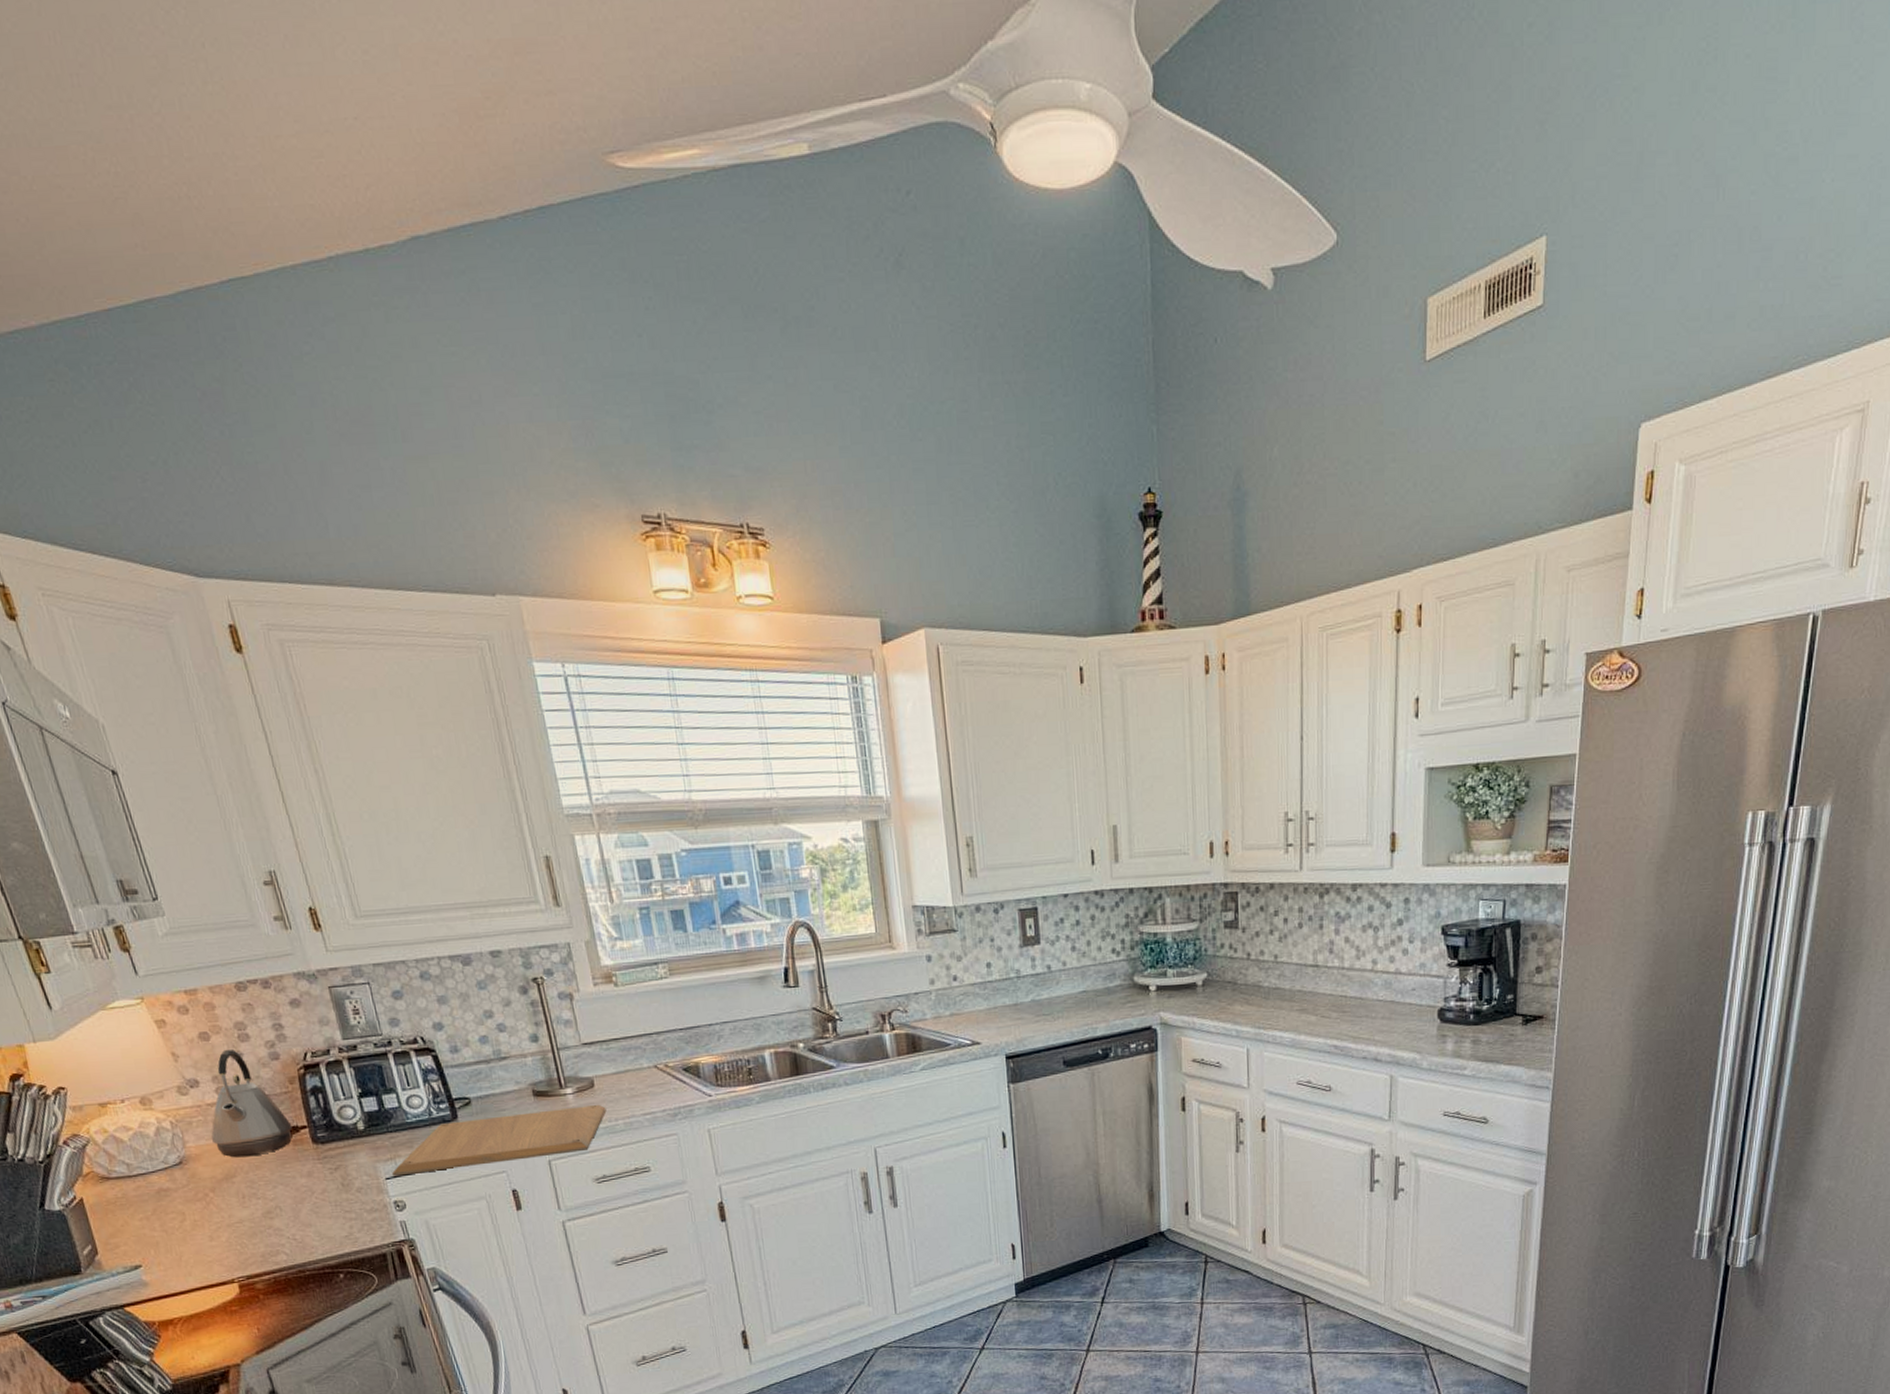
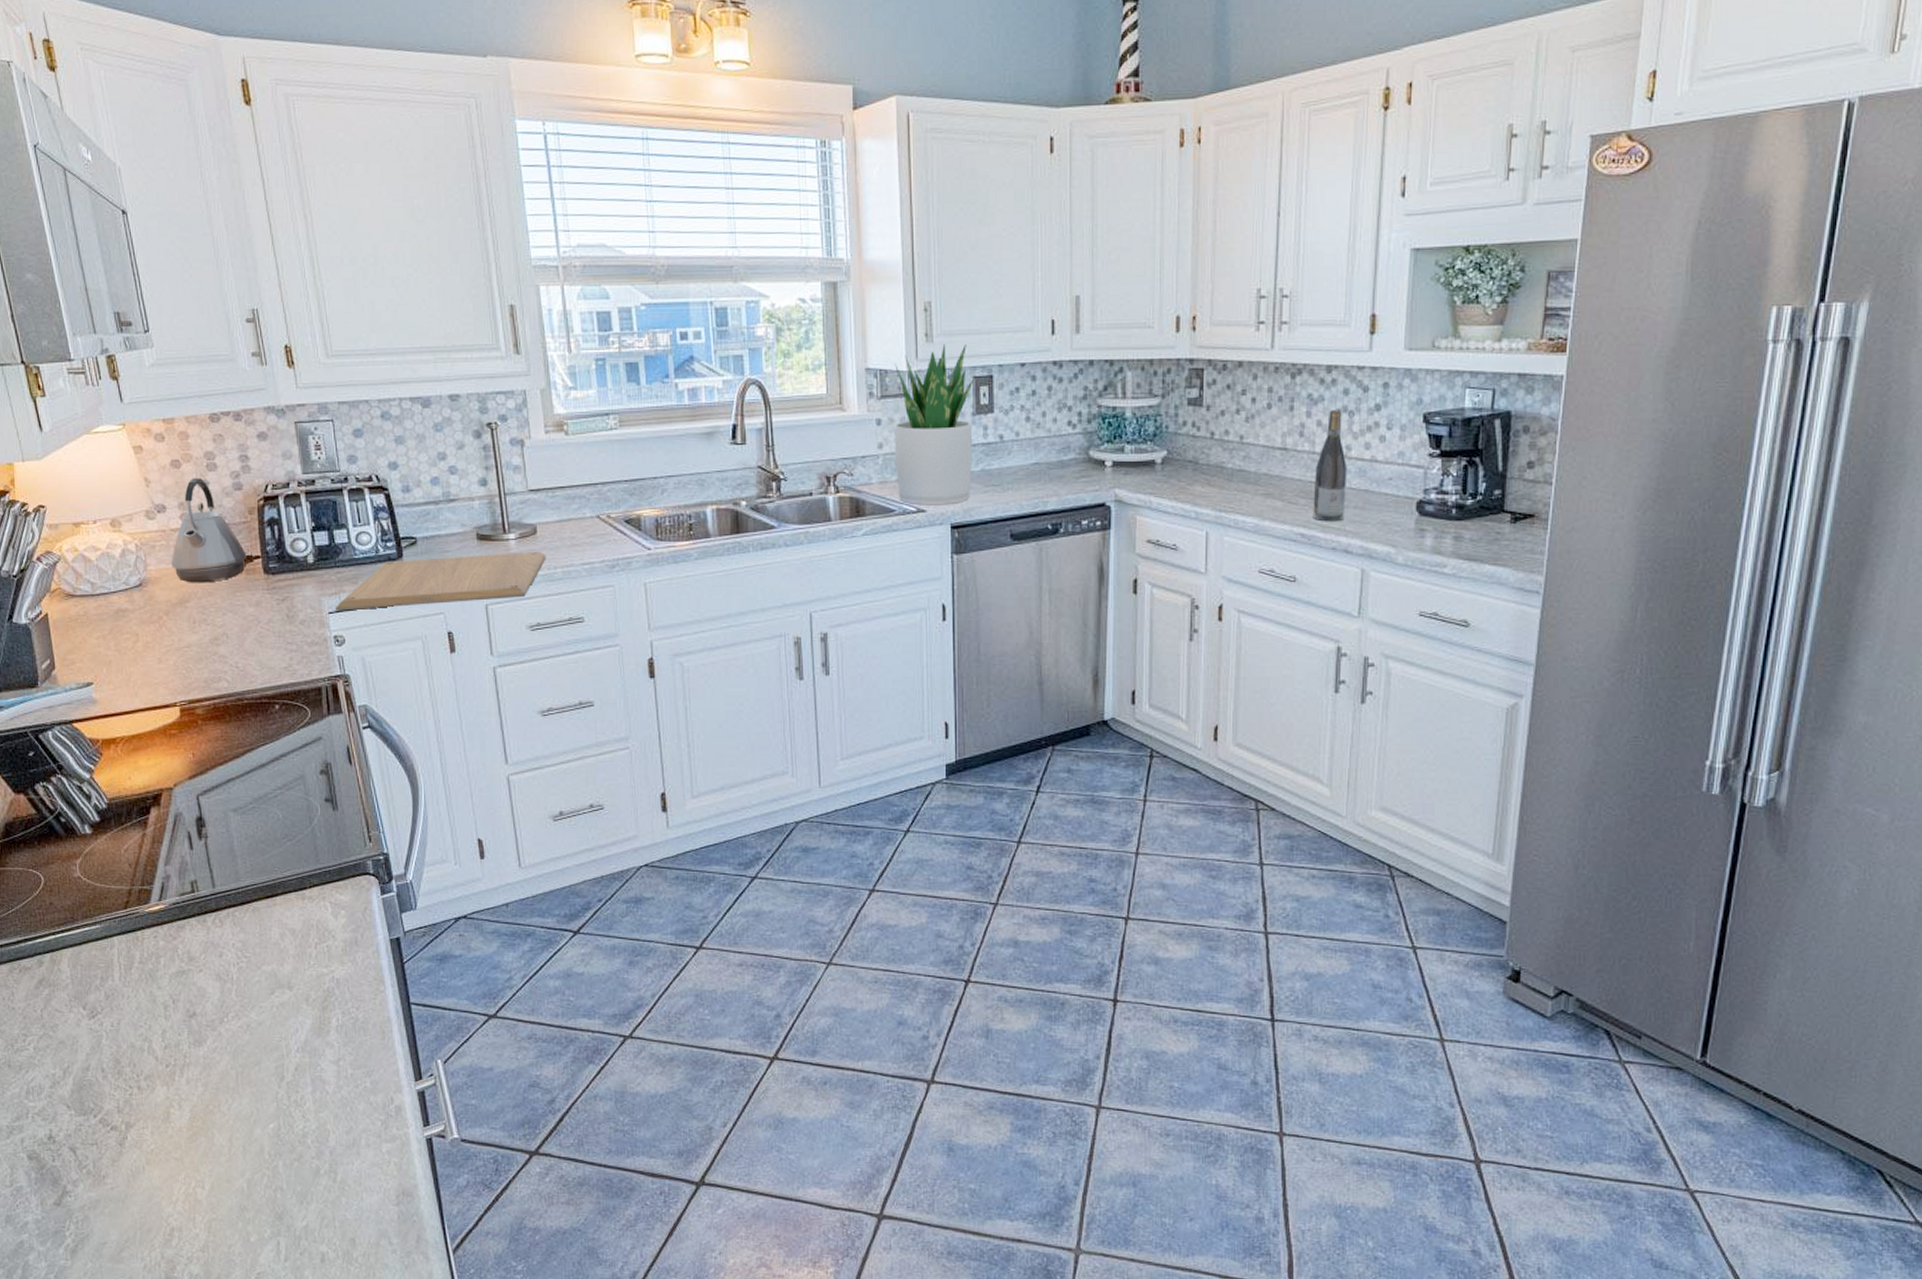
planter: none [941,878,1023,1038] -> present [894,344,974,505]
wine bottle: none [1344,925,1375,1033] -> present [1313,409,1348,522]

